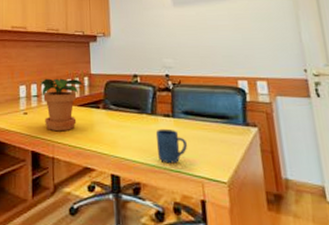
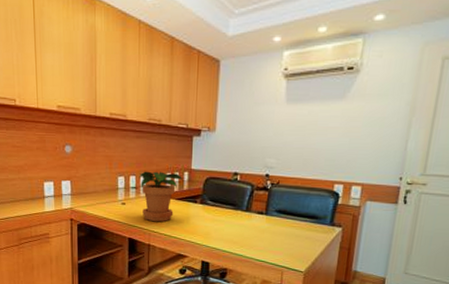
mug: present [155,128,188,164] -> none [246,224,276,255]

